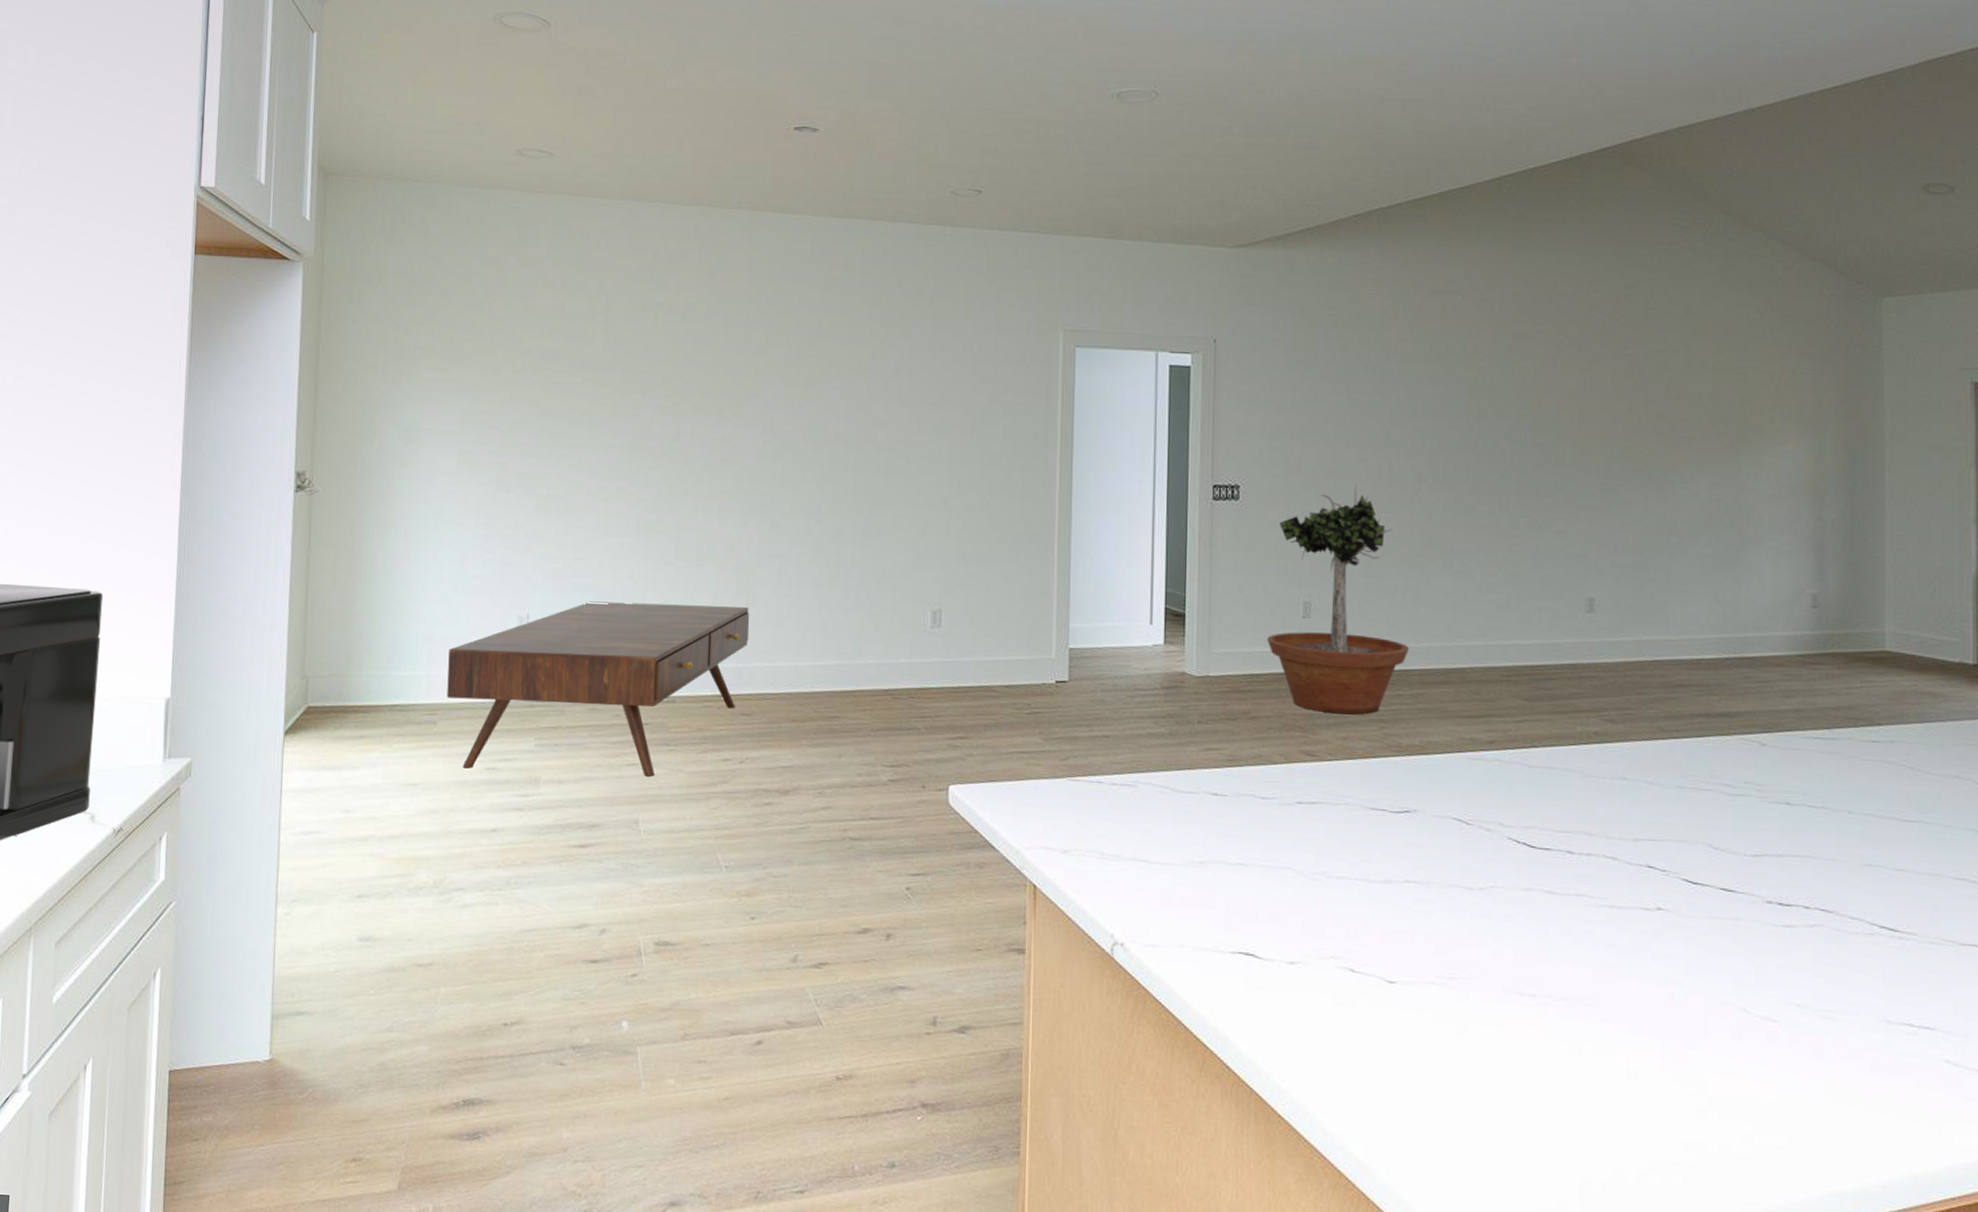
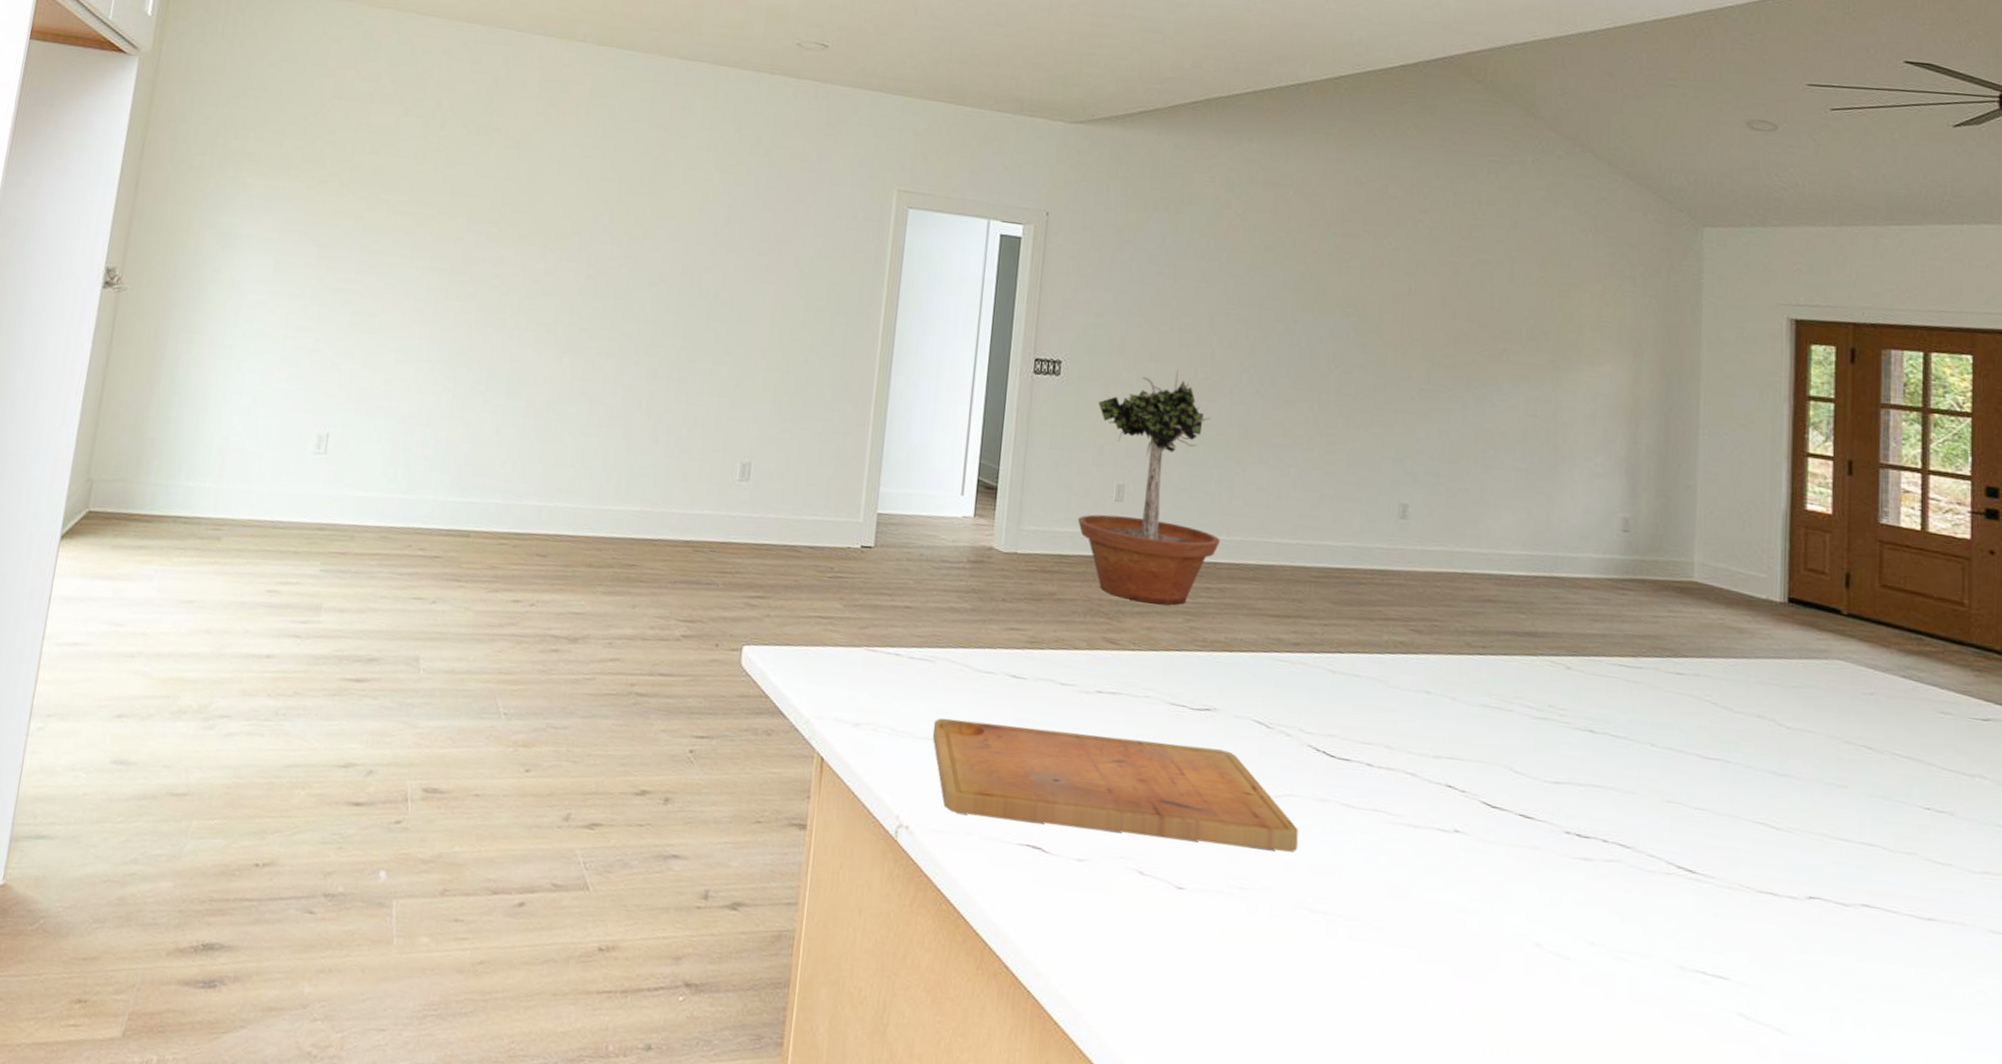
coffee table: present [447,601,750,777] -> none [234,425,556,613]
cutting board: none [1140,839,1504,941] -> present [932,718,1298,852]

